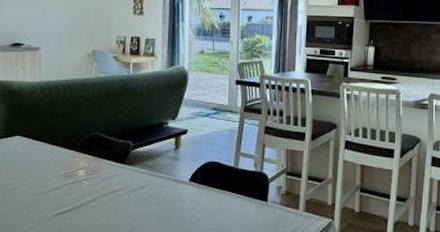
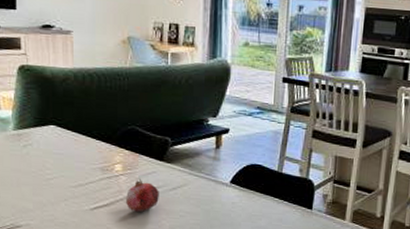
fruit: none [87,182,121,215] -> present [125,178,159,212]

